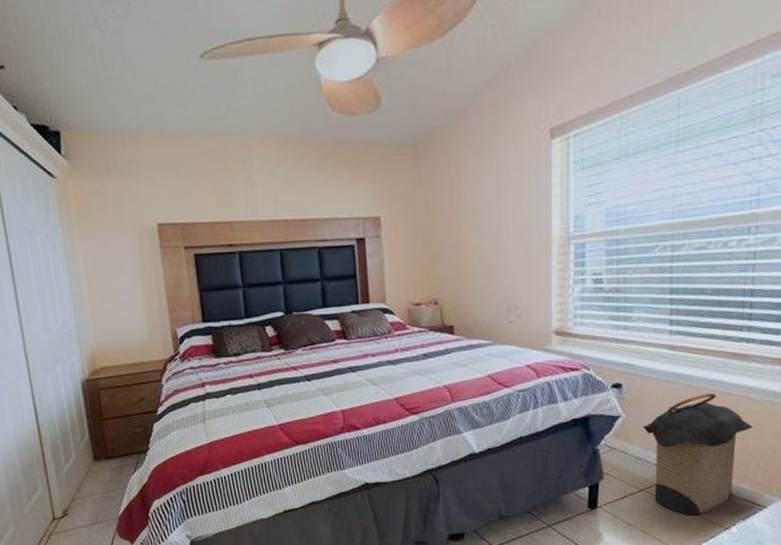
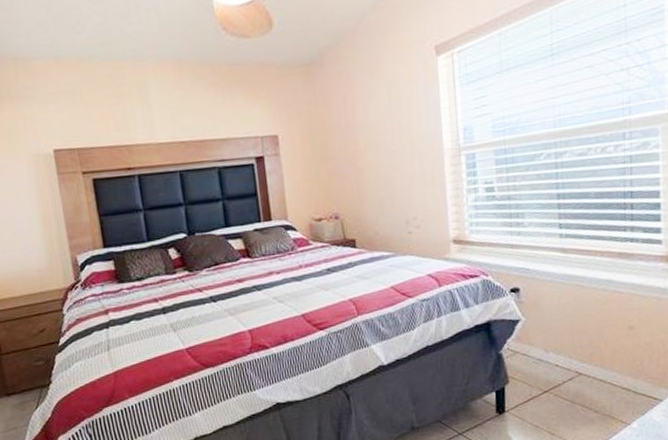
laundry hamper: present [643,392,752,516] -> none [542,291,643,414]

